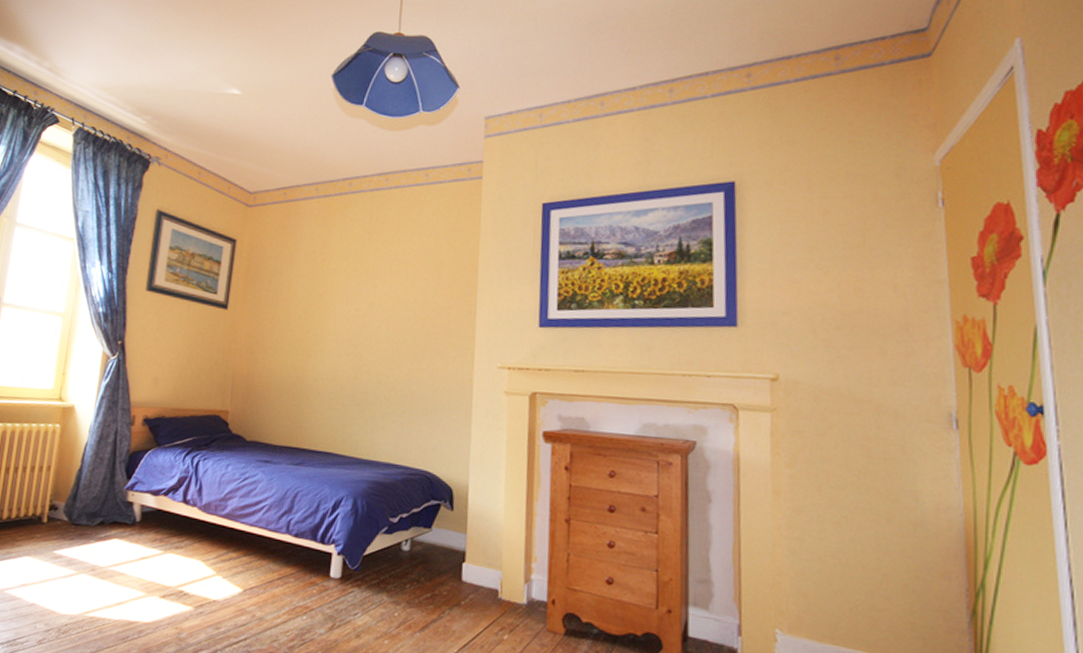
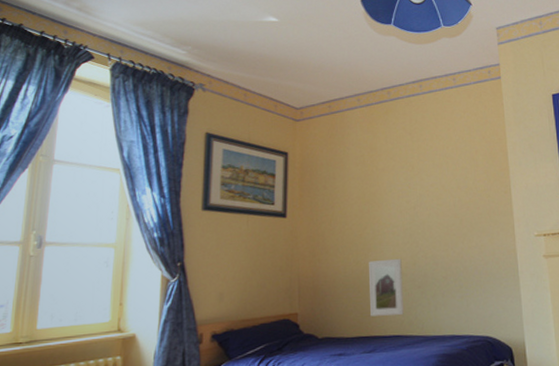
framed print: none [302,368,342,432] -> present [368,258,404,316]

